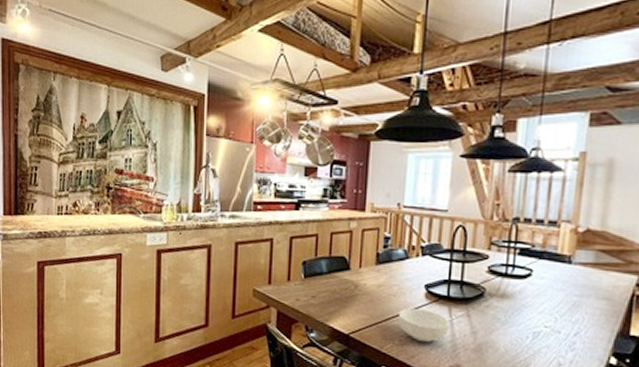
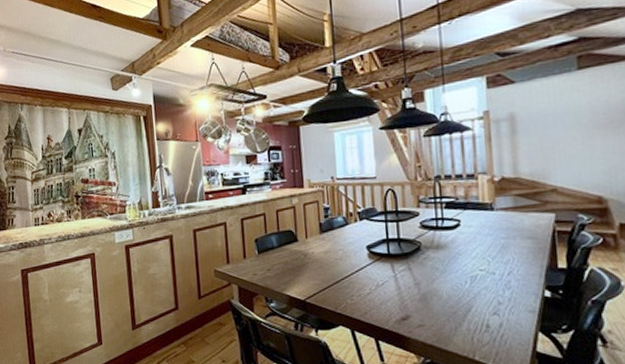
cereal bowl: present [397,308,449,343] -> none [346,269,394,299]

